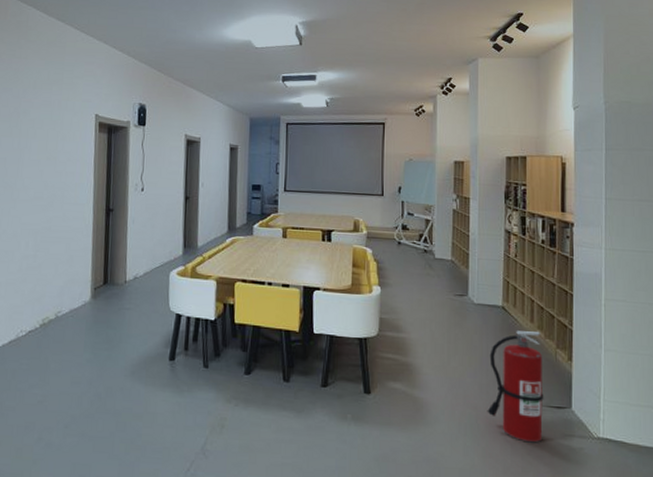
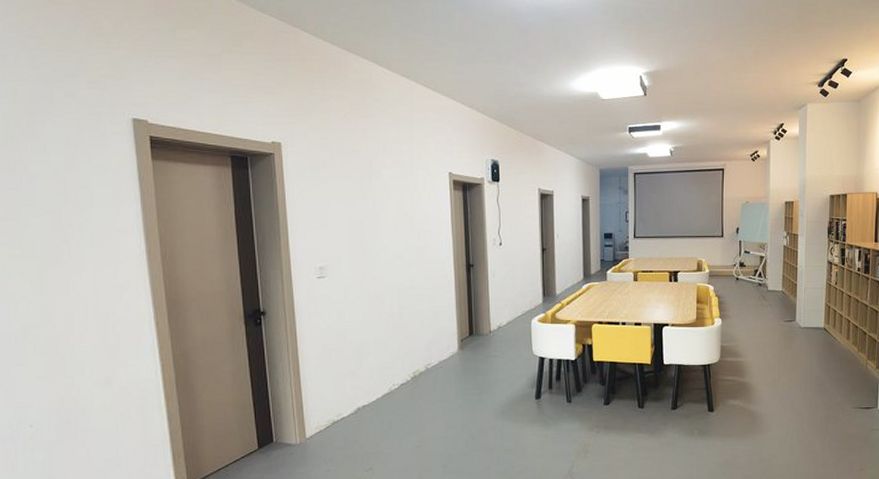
fire extinguisher: present [487,331,544,443] -> none [810,347,856,439]

